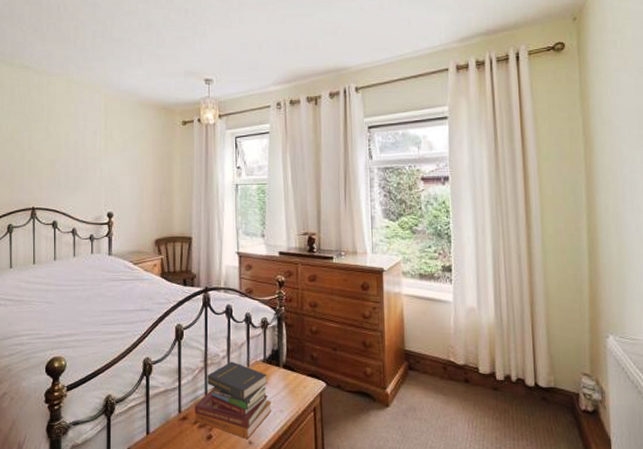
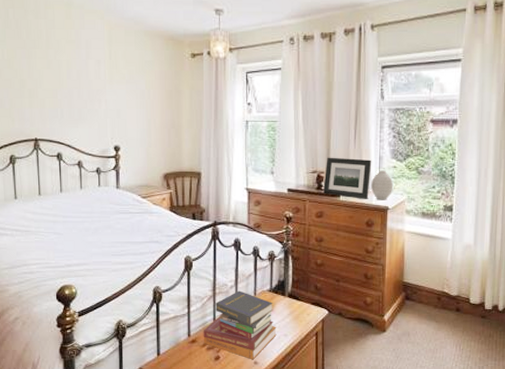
picture frame: none [315,218,364,261] -> present [323,157,372,199]
vase: none [364,230,388,262] -> present [371,170,394,200]

